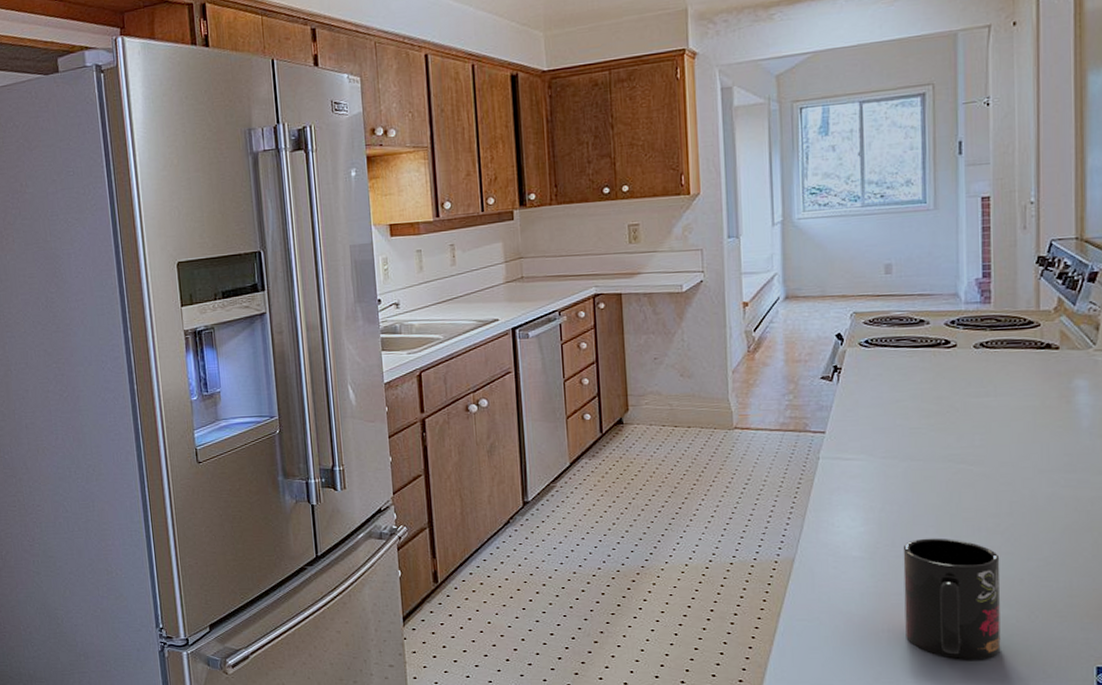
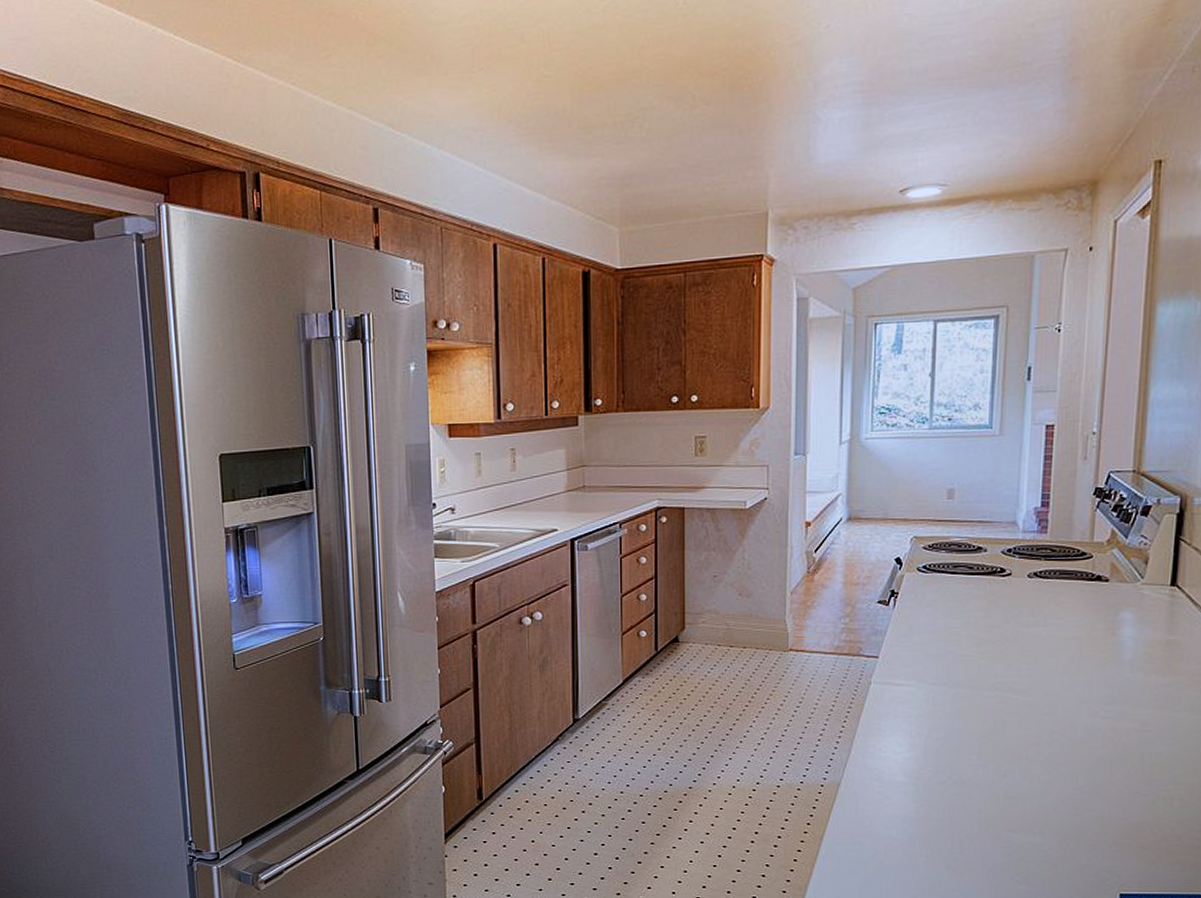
mug: present [903,538,1001,660] -> none [943,765,1037,886]

